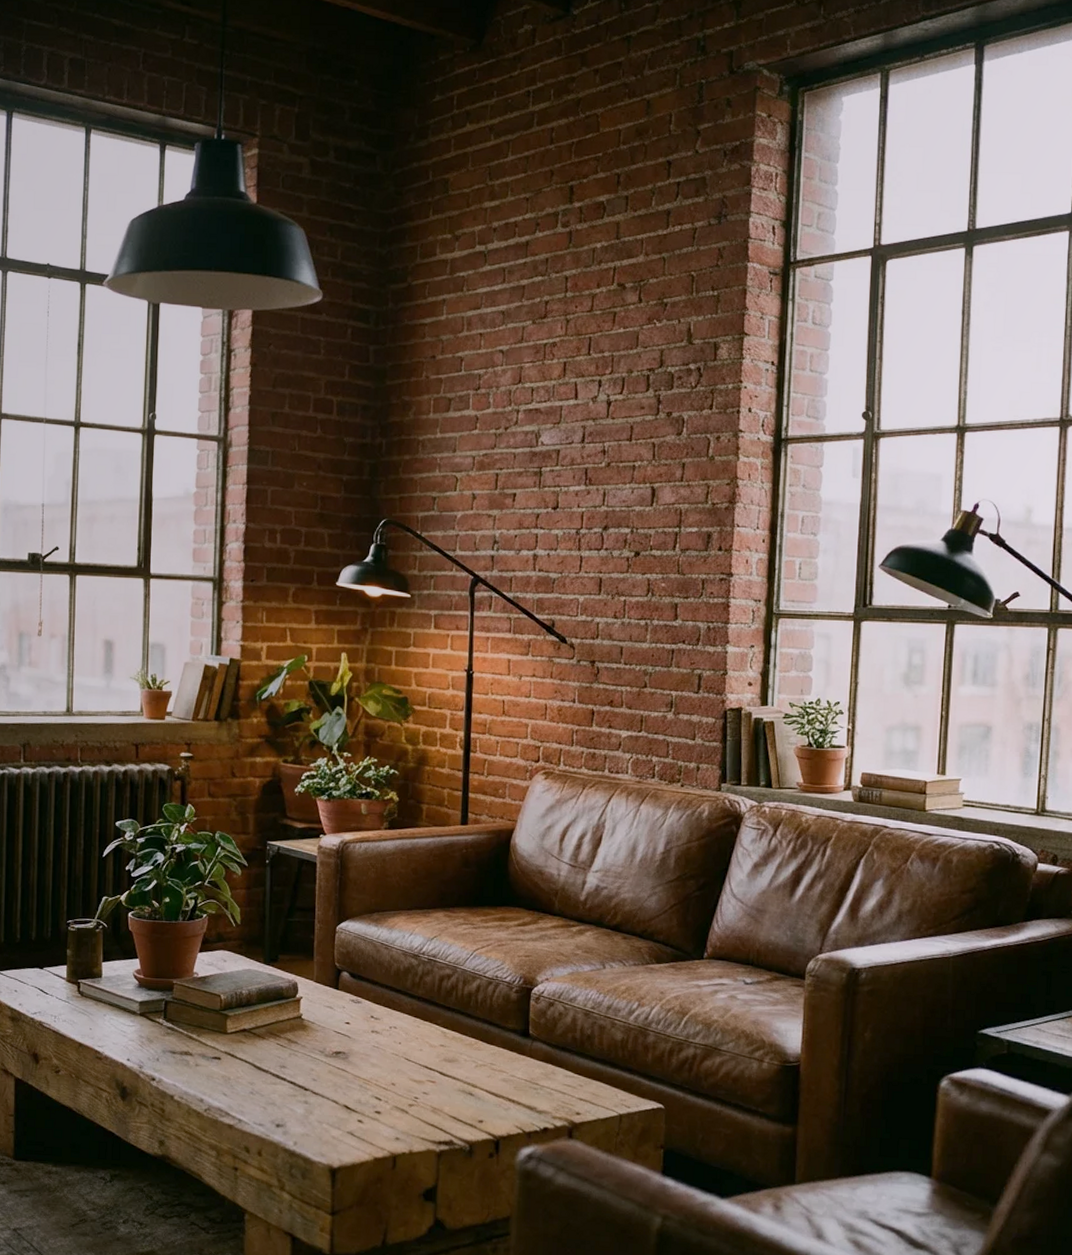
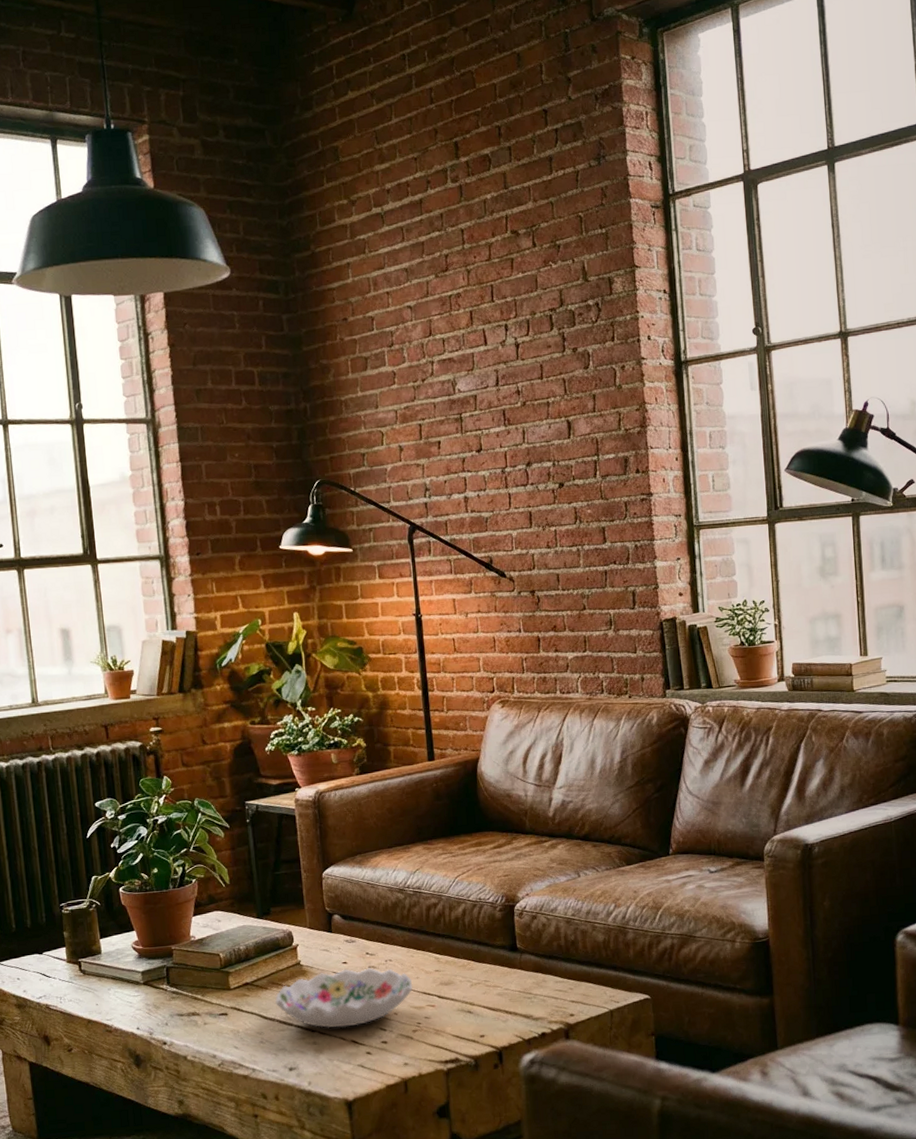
decorative bowl: none [271,1029,415,1091] -> present [275,968,413,1029]

